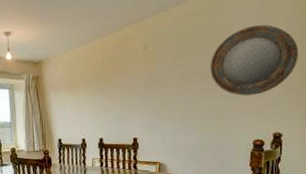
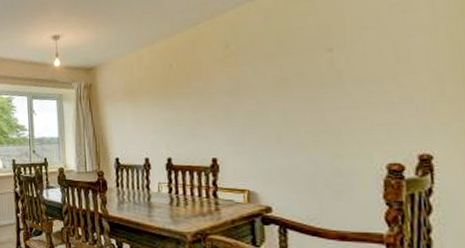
home mirror: present [210,24,299,96] -> none [316,10,454,104]

